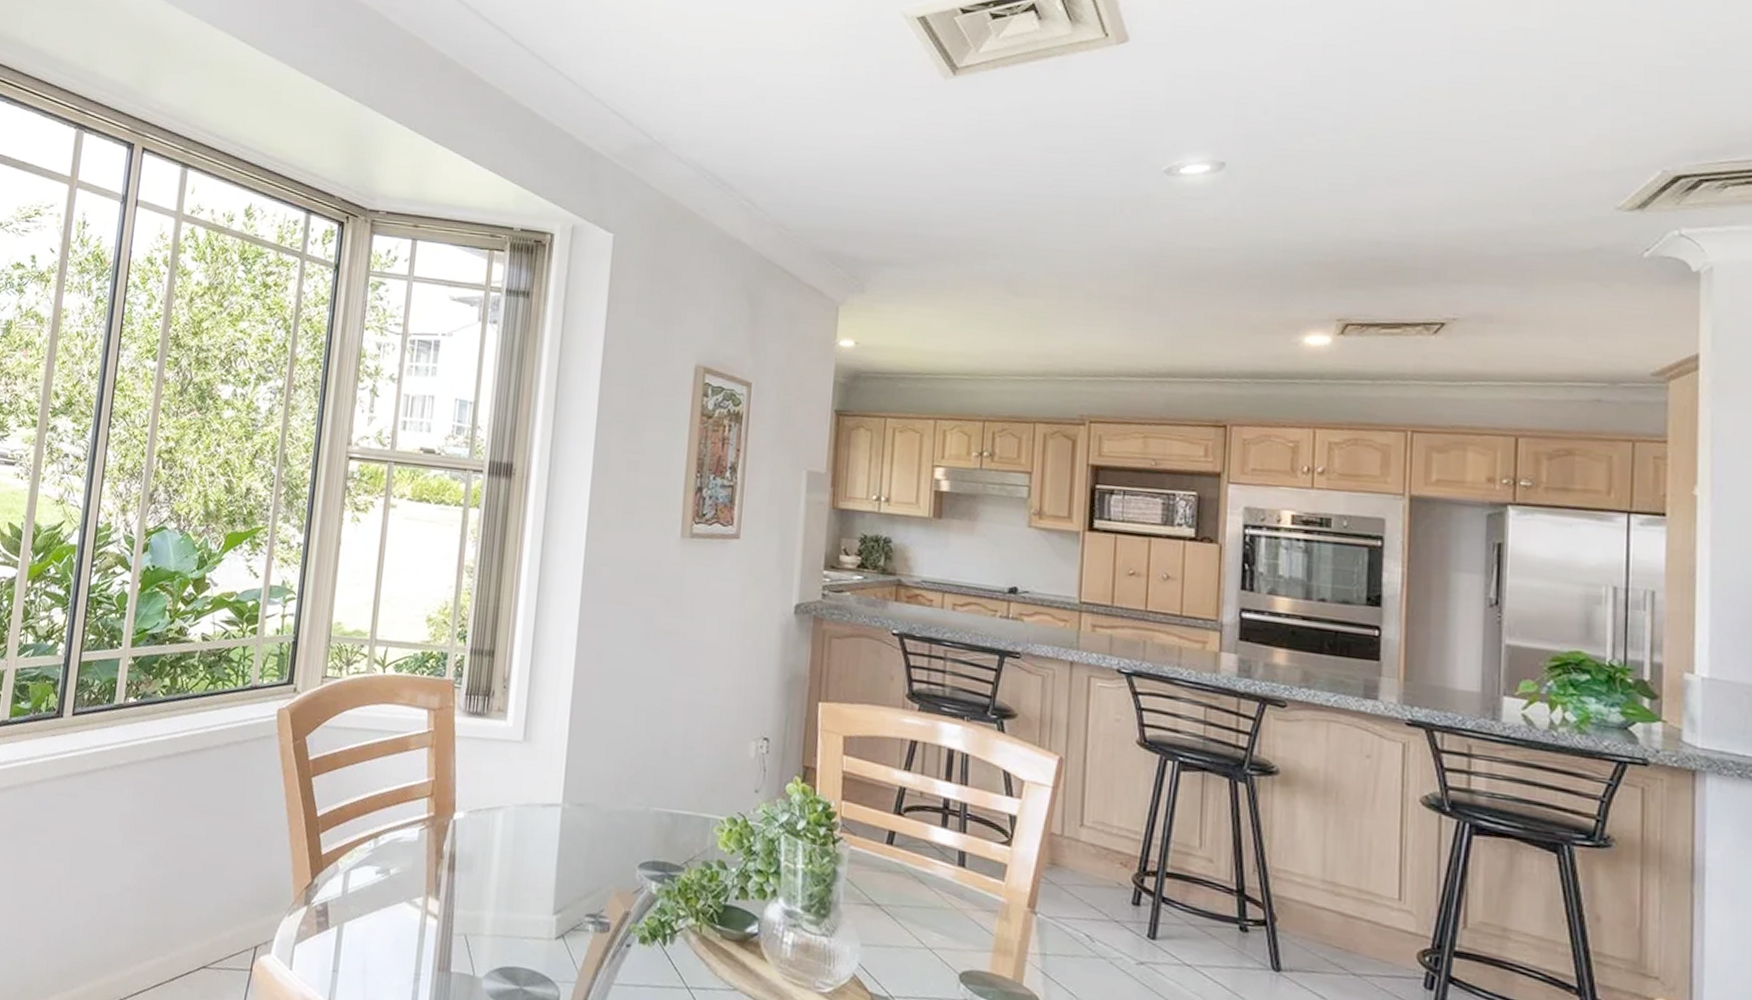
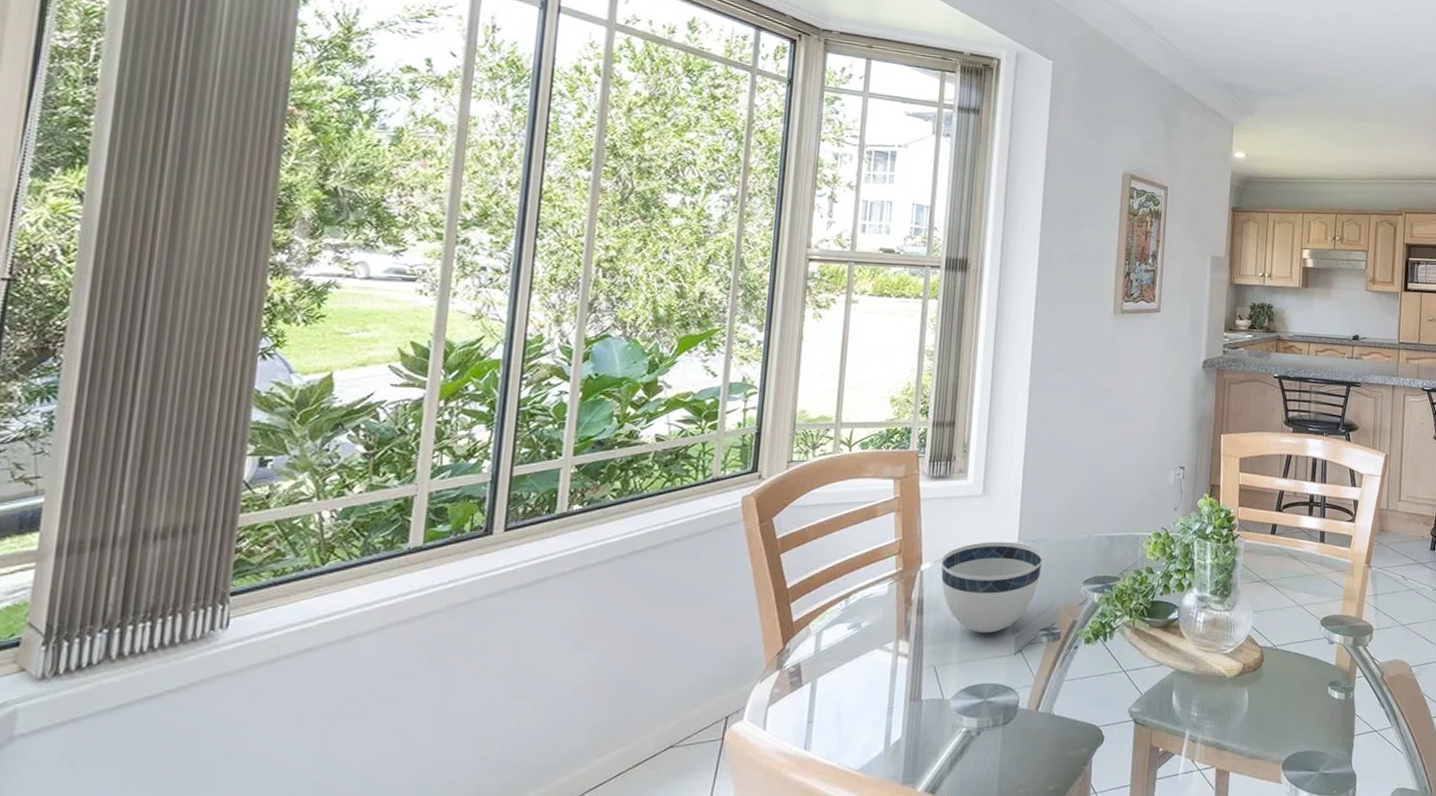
bowl: none [475,797,591,908] -> present [941,542,1043,634]

